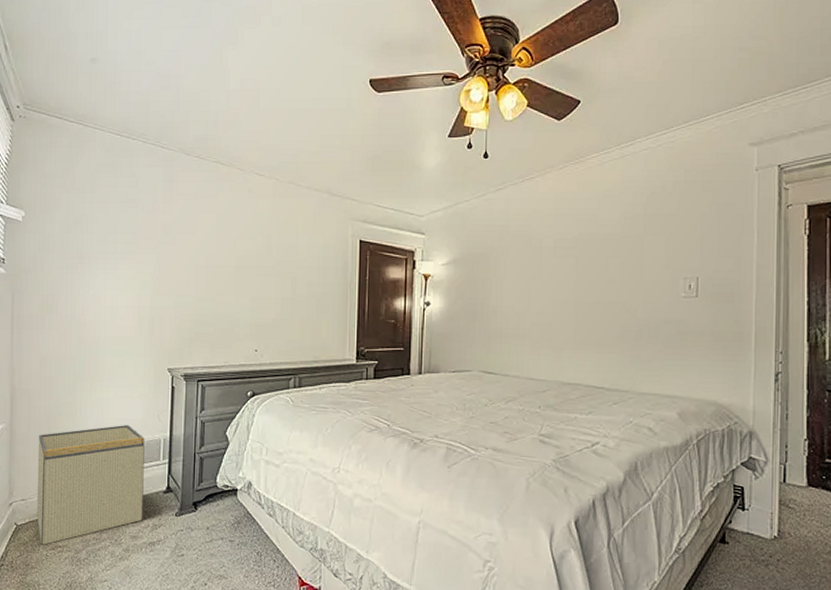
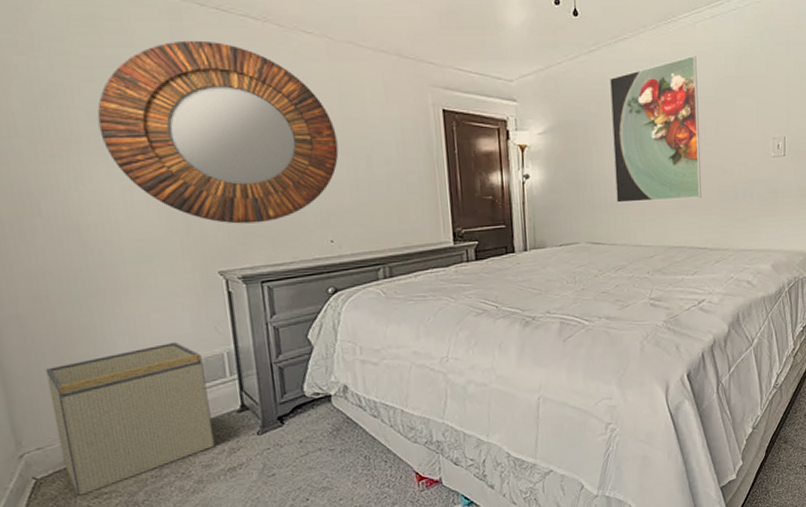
home mirror: none [105,181,272,330] -> present [97,40,339,224]
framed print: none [512,193,603,336] -> present [609,55,701,203]

